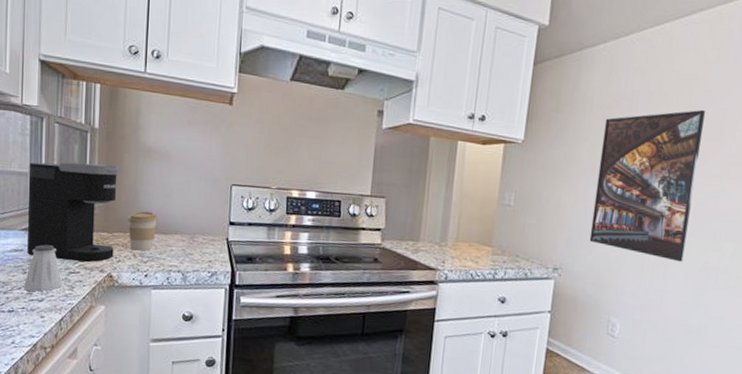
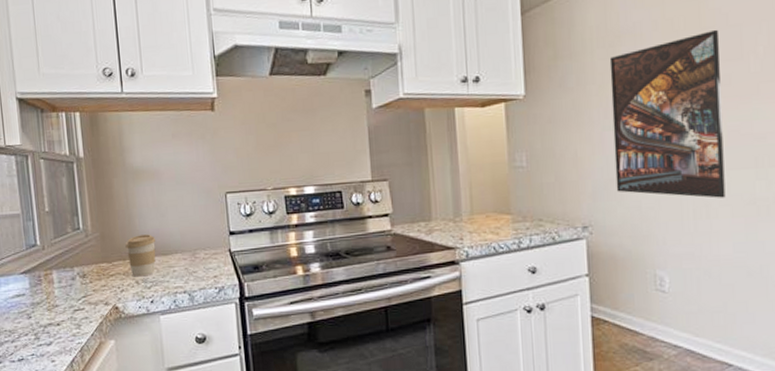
saltshaker: present [24,244,63,292] -> none [30,285,70,337]
coffee maker: present [27,162,119,262] -> none [20,192,116,299]

